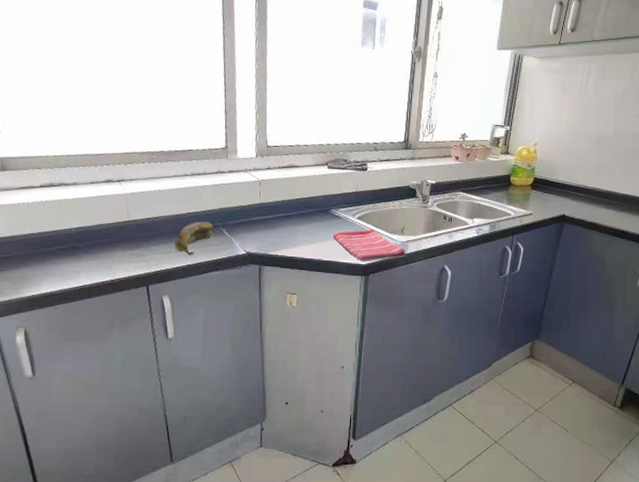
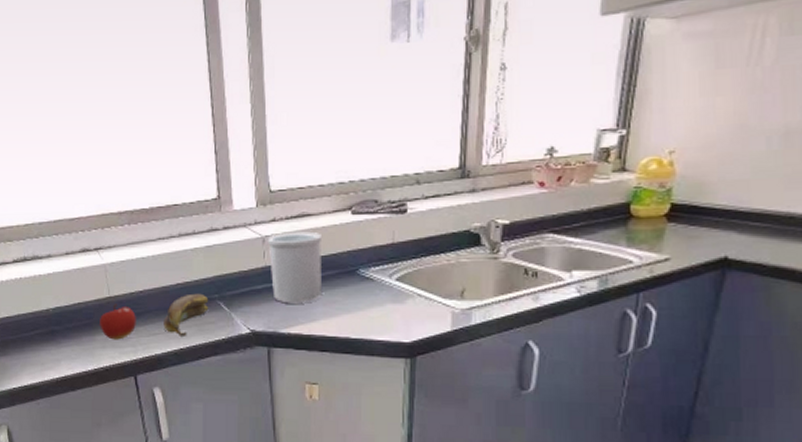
fruit: none [118,227,151,256] -> present [100,304,136,340]
utensil holder: none [263,178,305,233] -> present [268,231,321,304]
dish towel: present [333,229,406,262] -> none [364,294,469,339]

